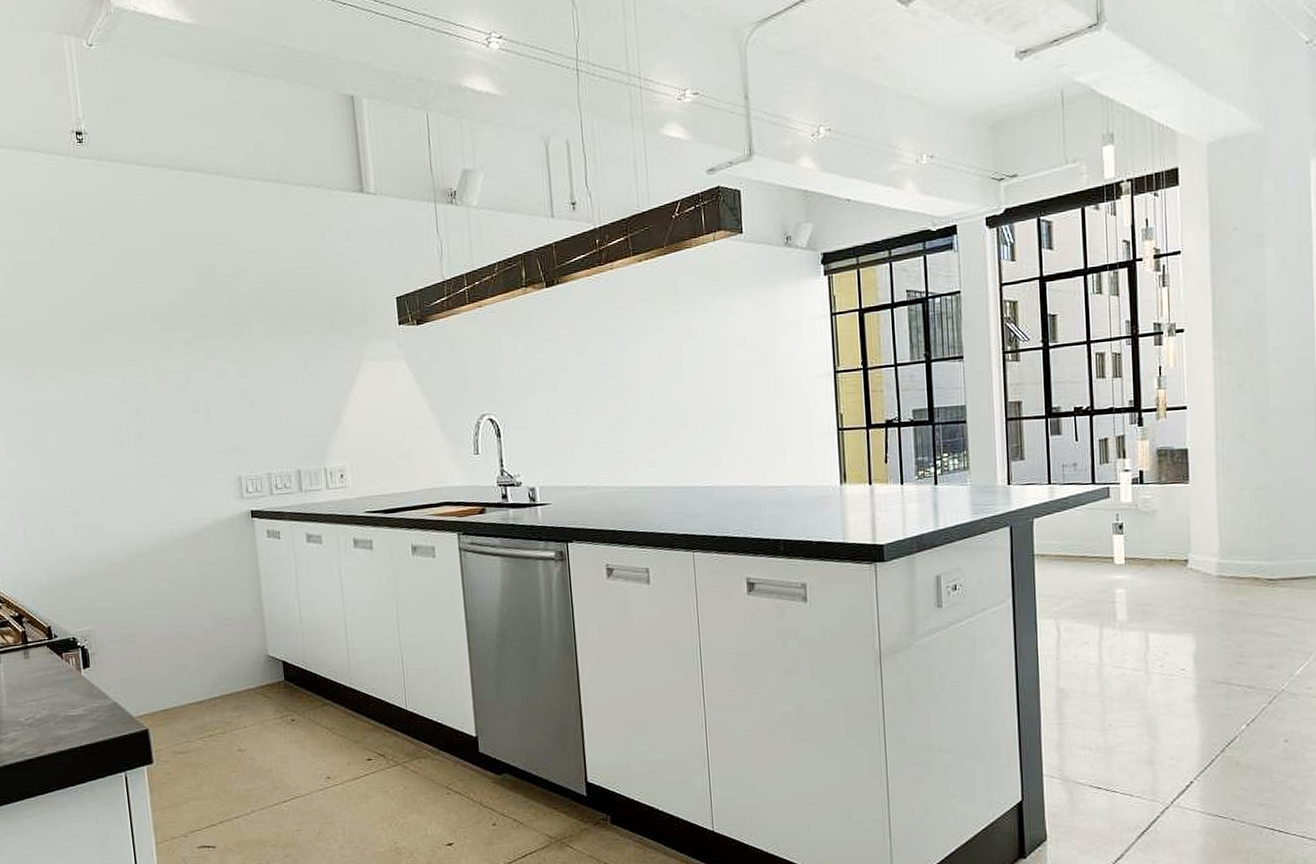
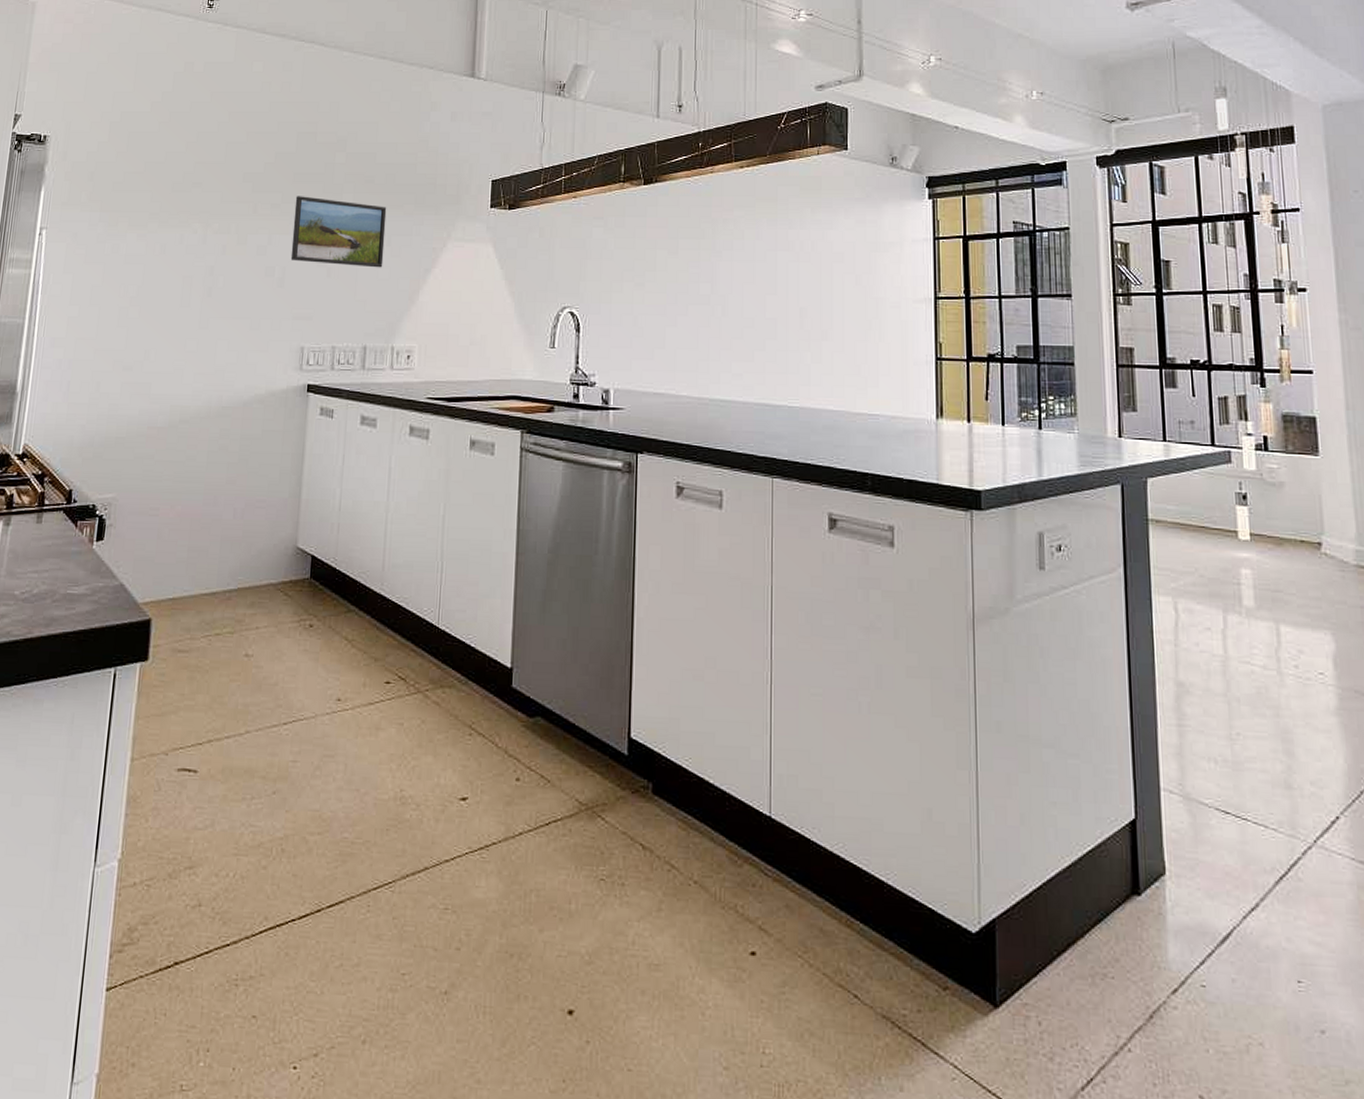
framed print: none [206,330,303,396] -> present [290,196,387,268]

